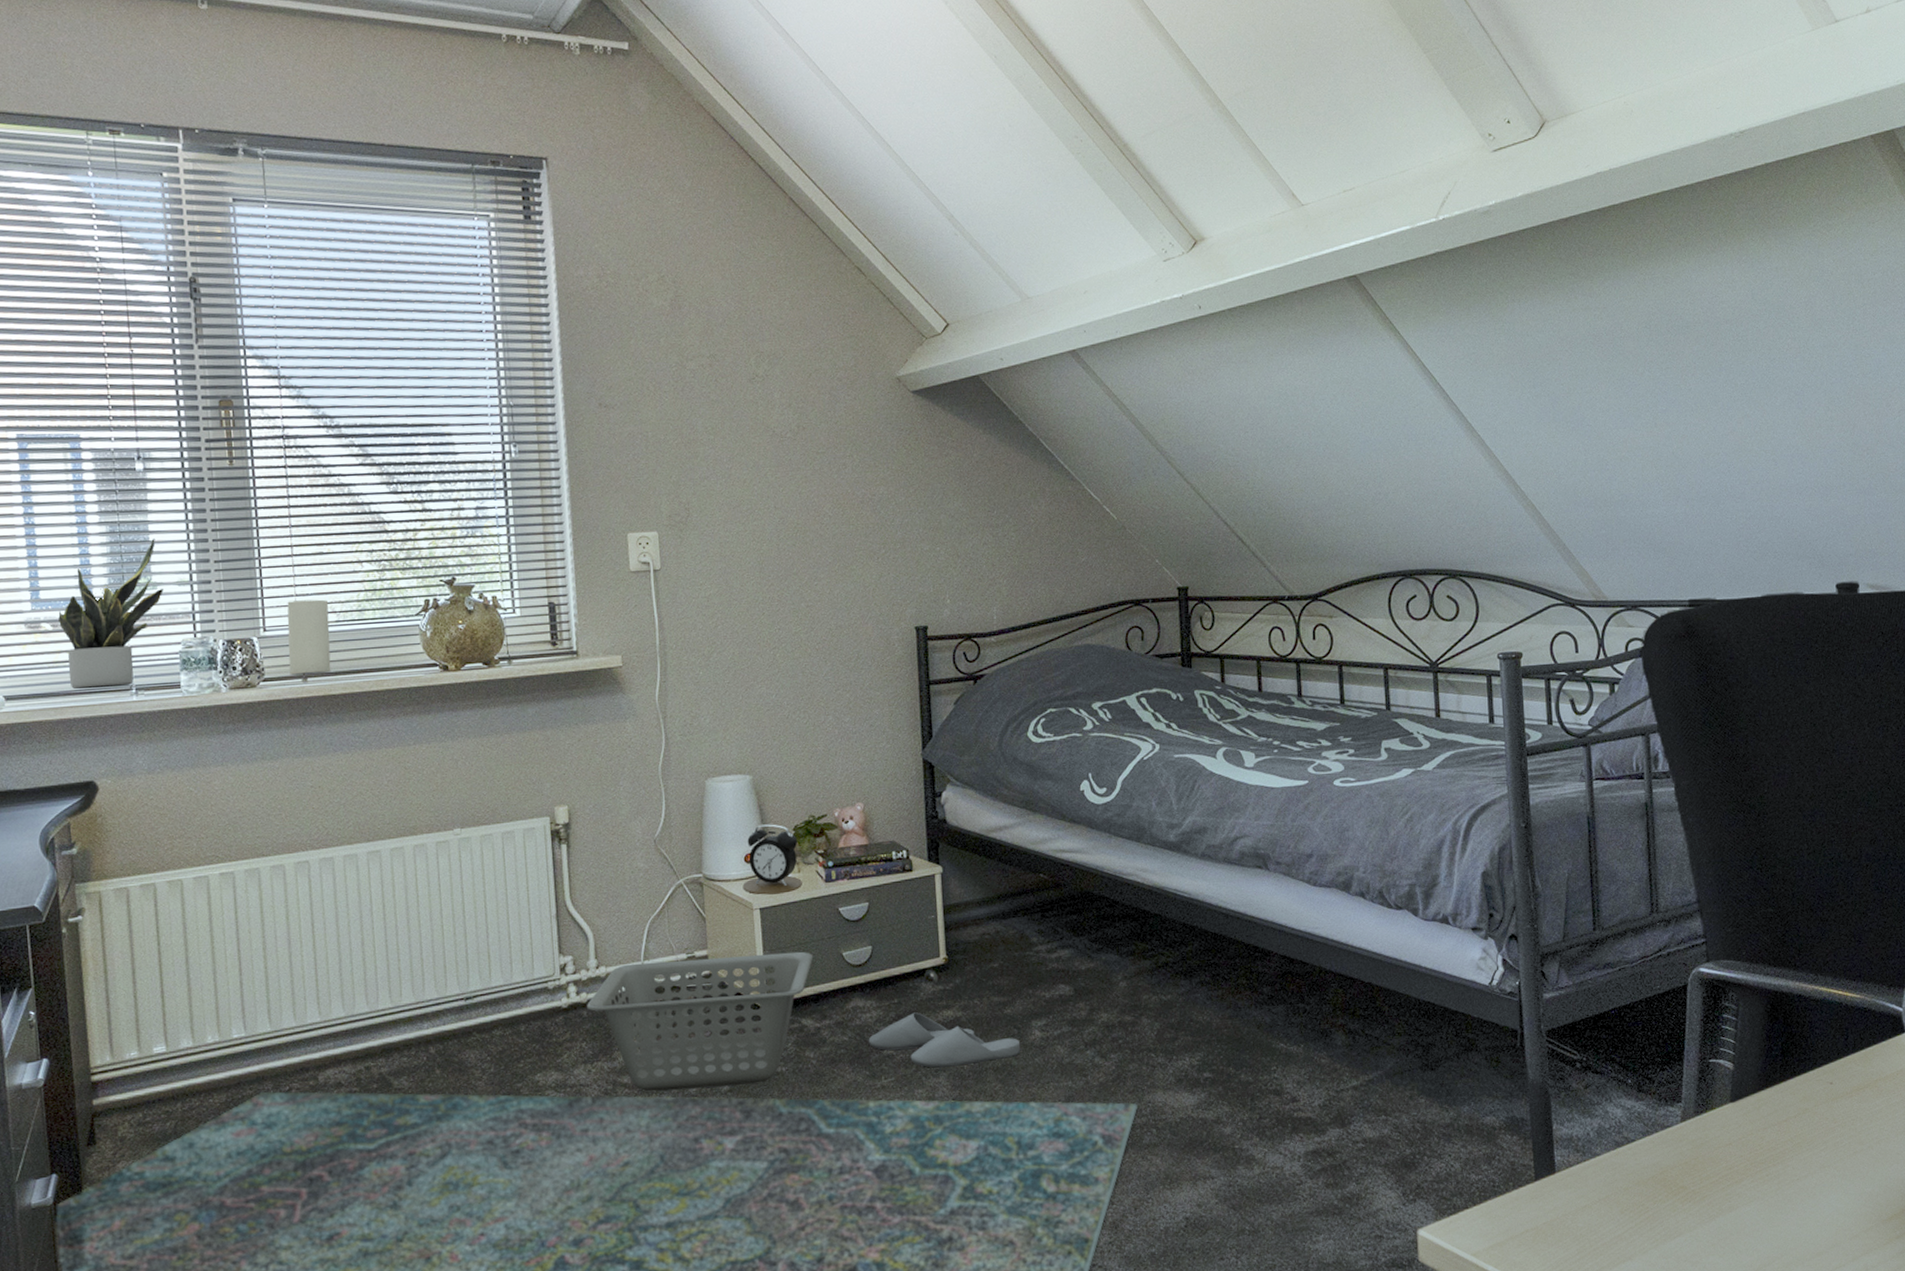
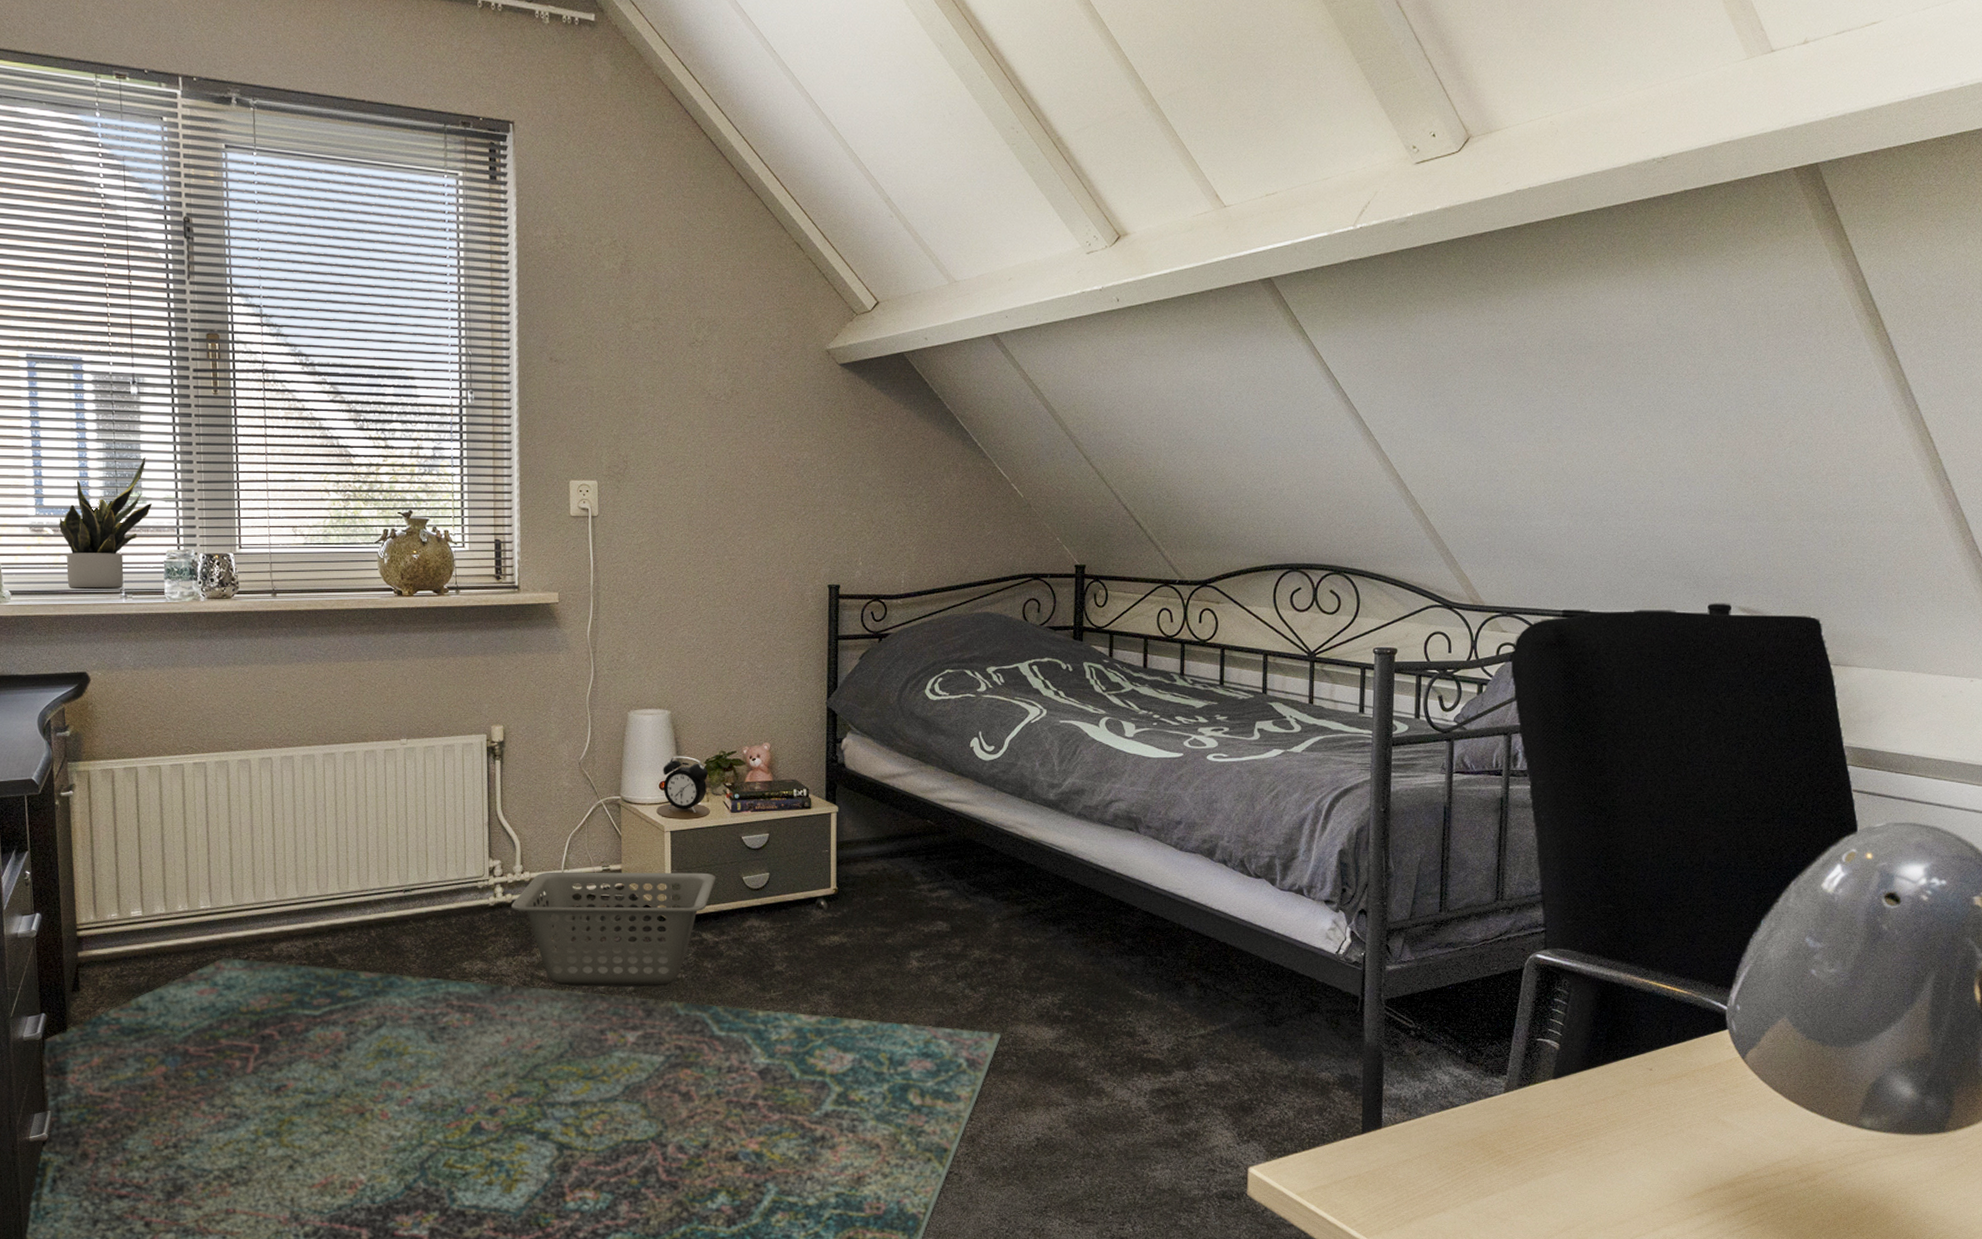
candle: present [287,599,332,675] -> none [260,522,298,590]
slippers: present [868,1012,1021,1068] -> none [761,935,899,986]

